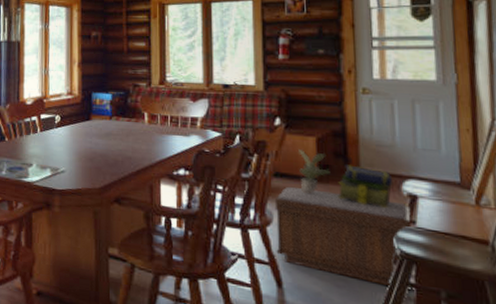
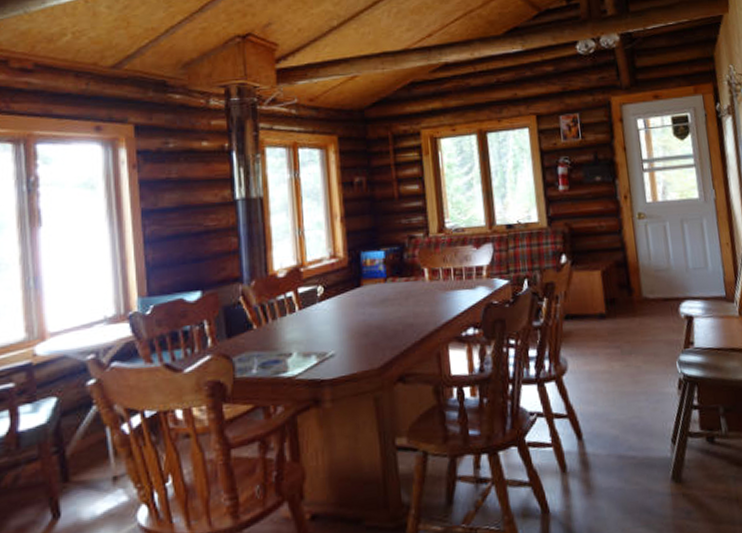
bench: present [274,186,411,287] -> none [567,325,690,414]
potted plant: present [298,149,330,195] -> none [586,286,617,333]
stack of books: present [337,164,393,208] -> none [624,294,673,334]

